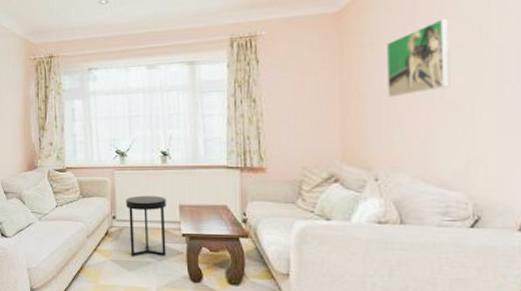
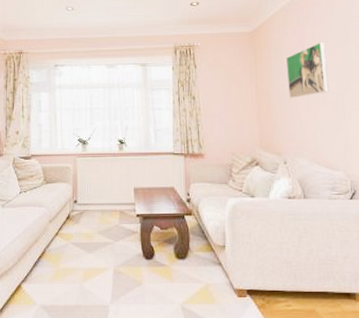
side table: present [126,195,166,257] -> none [87,180,123,238]

